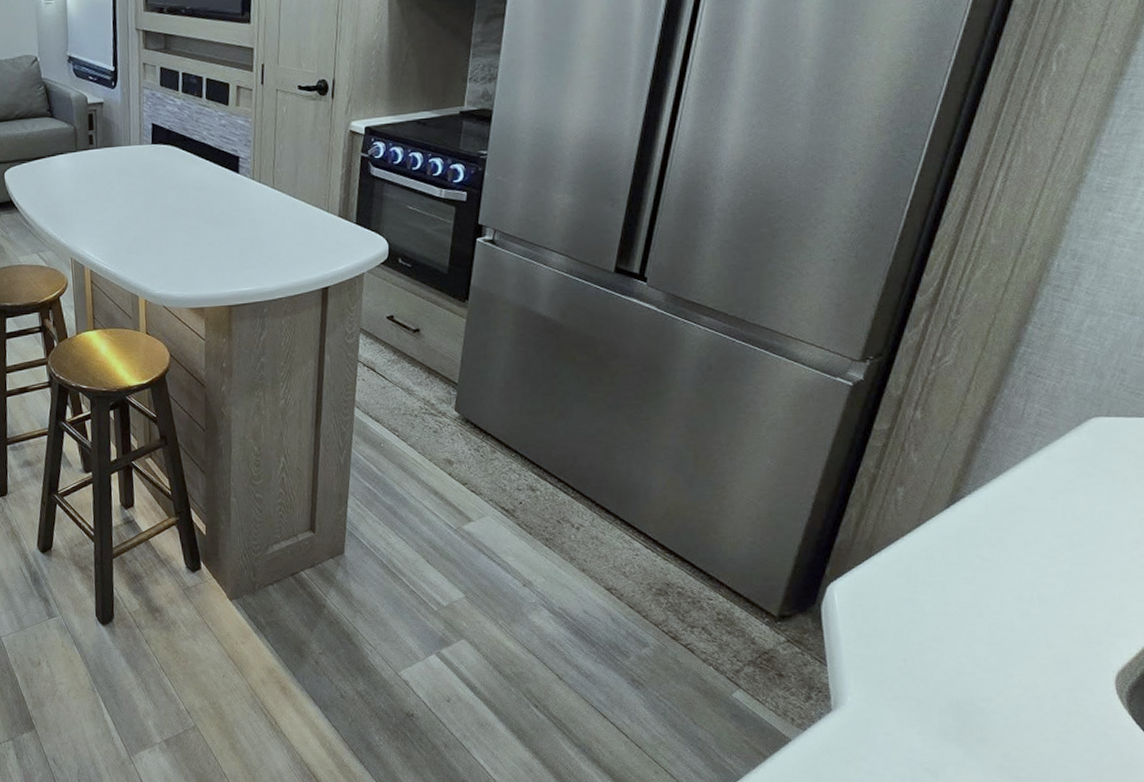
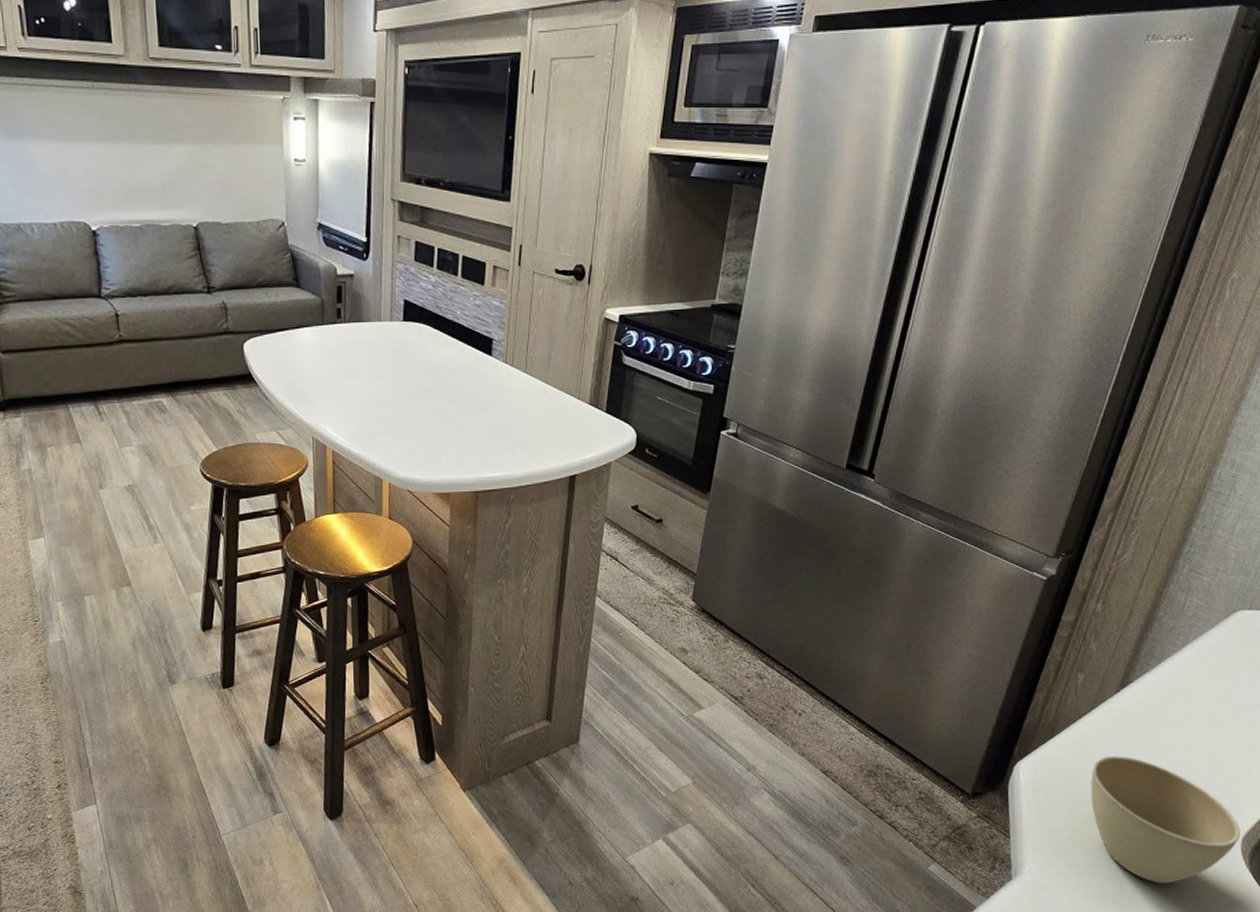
cup: none [920,578,1114,723] -> present [1090,756,1241,884]

